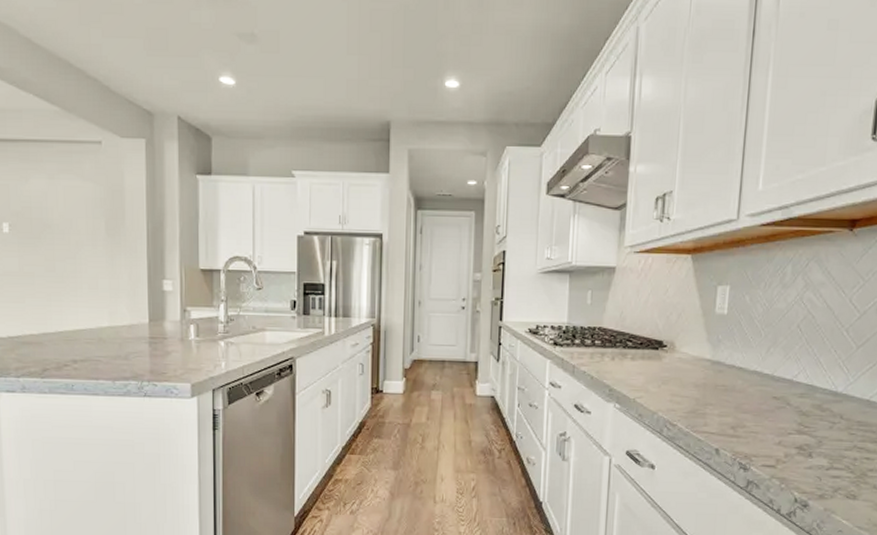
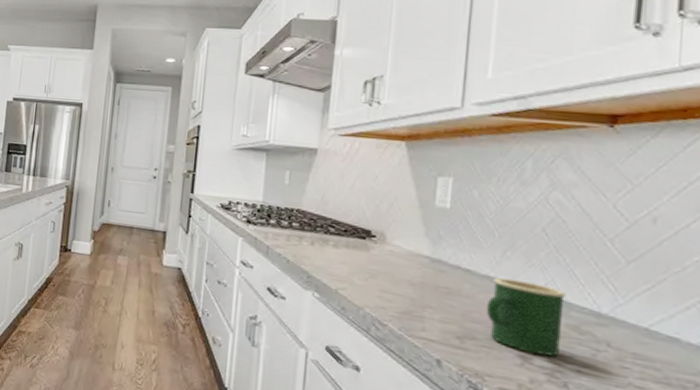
mug: none [753,371,813,433] -> present [486,277,565,357]

